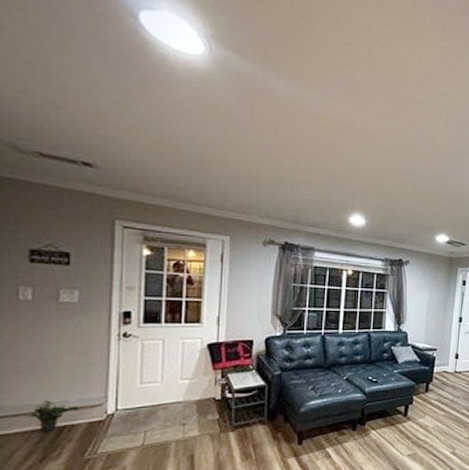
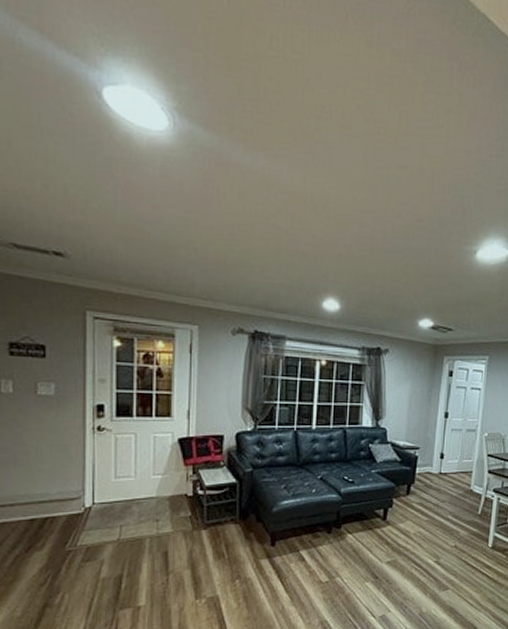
potted plant: present [28,400,79,433] -> none [14,492,59,524]

